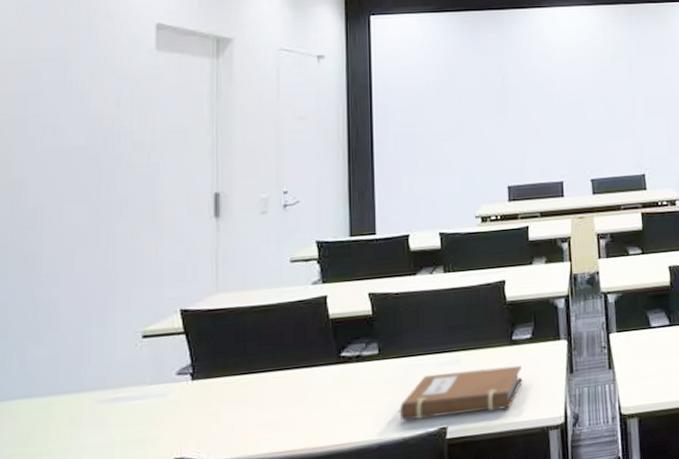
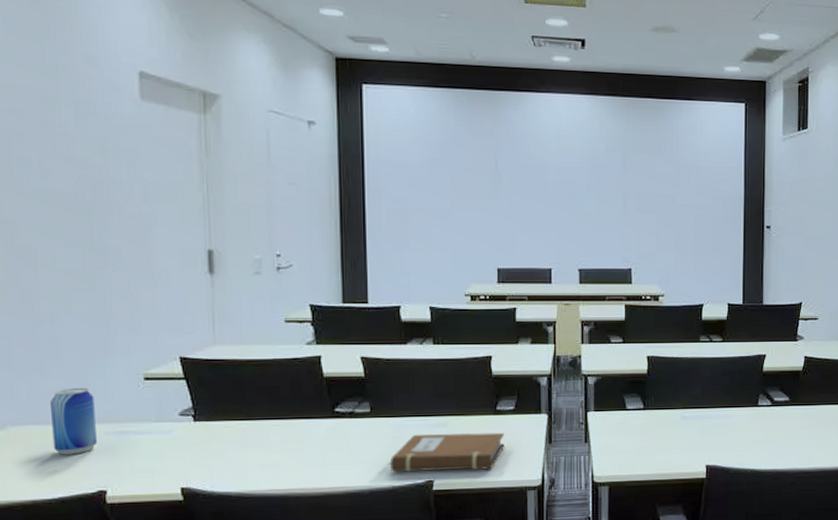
beer can: none [41,351,89,431] -> present [51,387,98,455]

